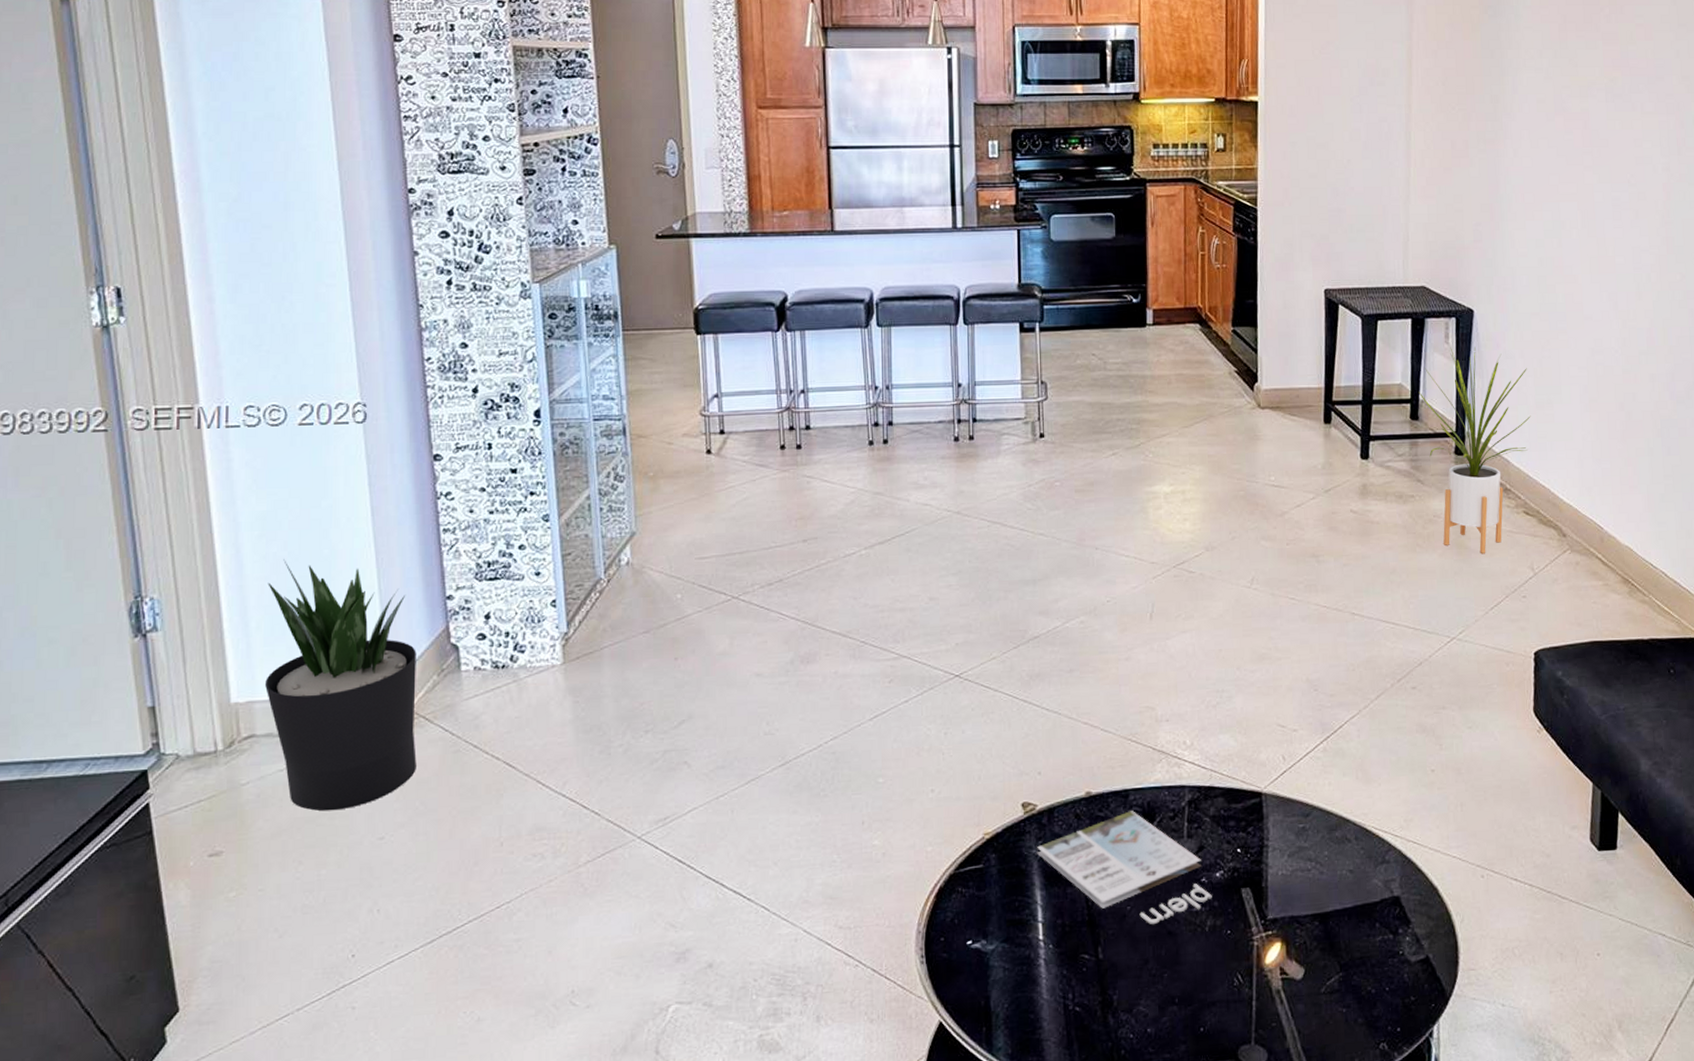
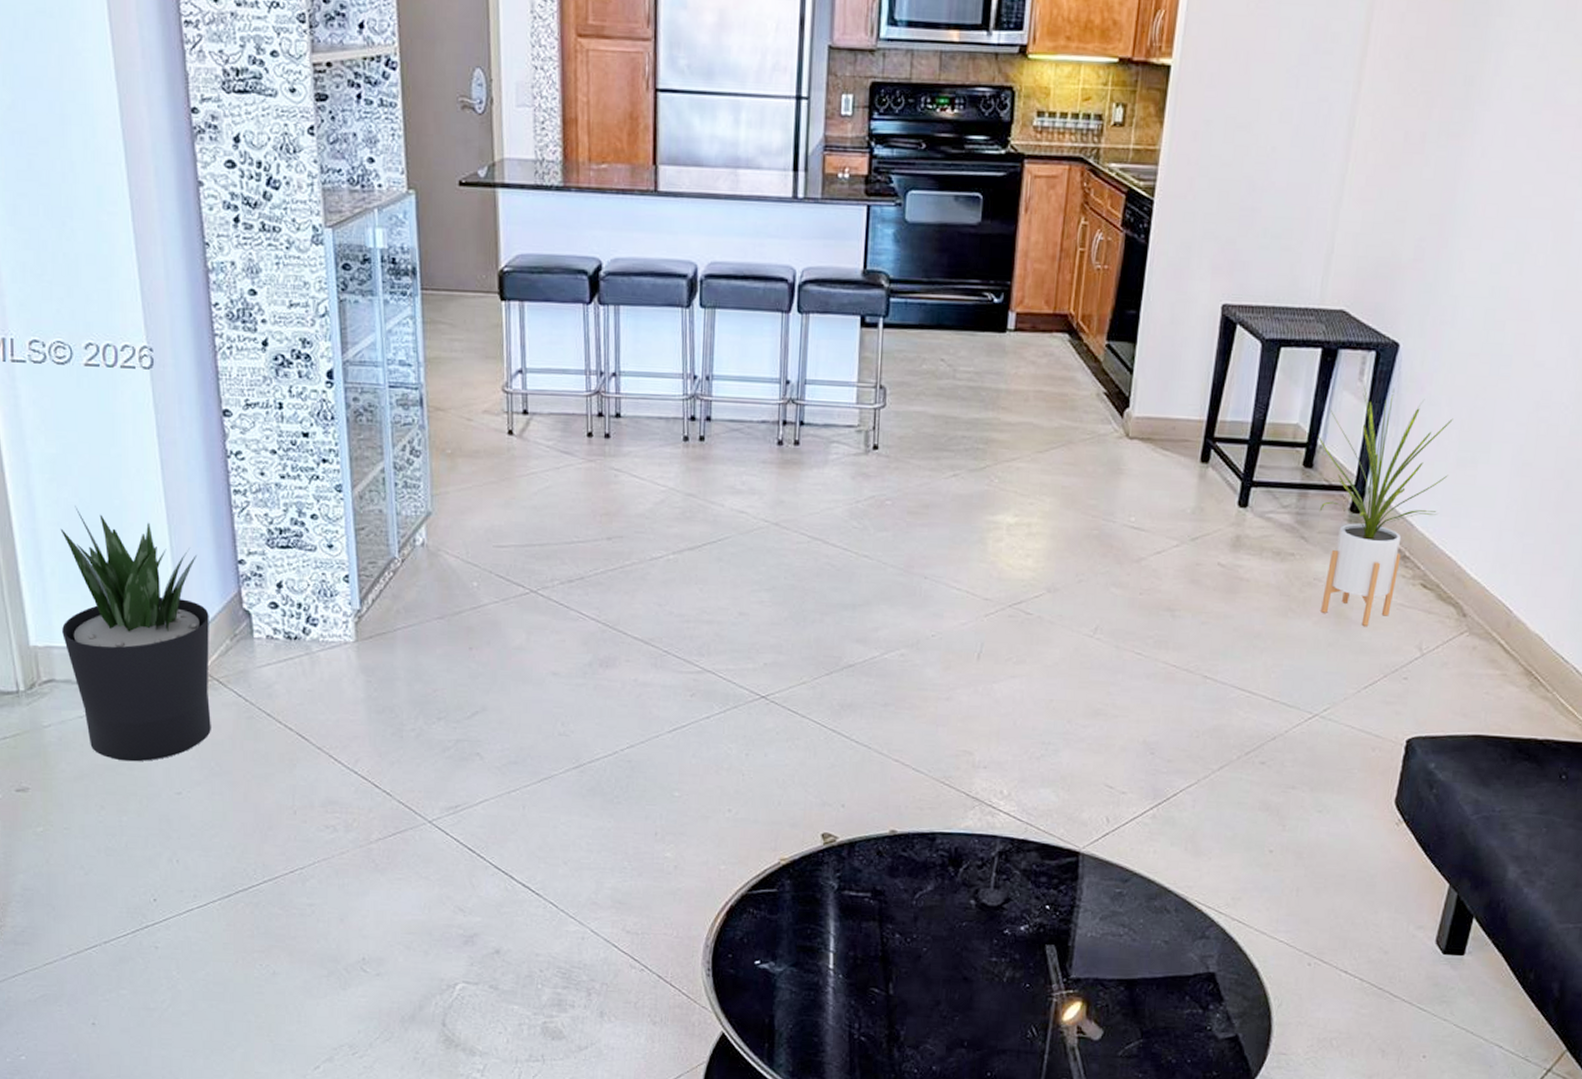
magazine: present [1037,811,1212,924] -> none [834,854,1014,968]

